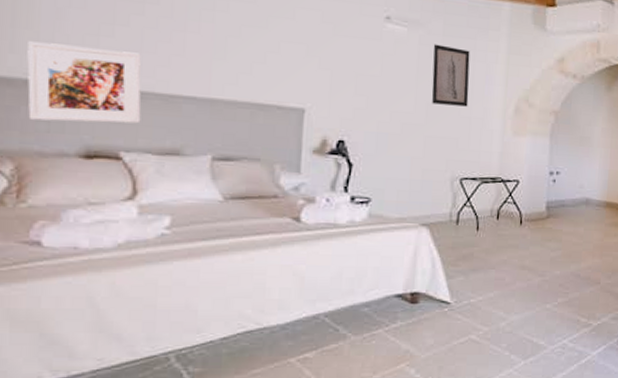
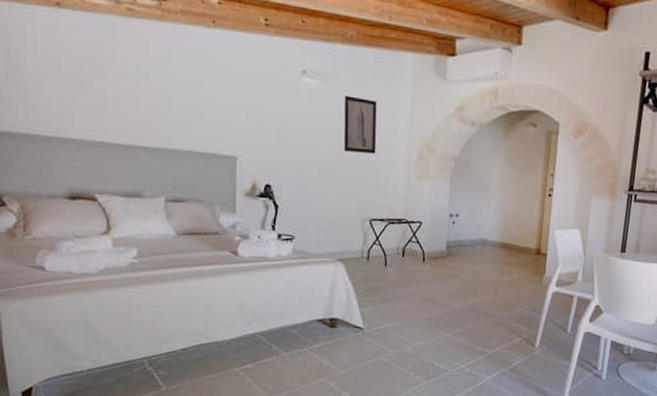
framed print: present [27,41,141,124] -> none [20,101,109,170]

